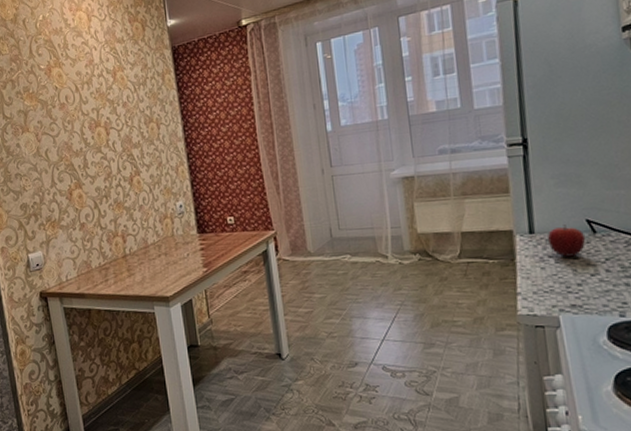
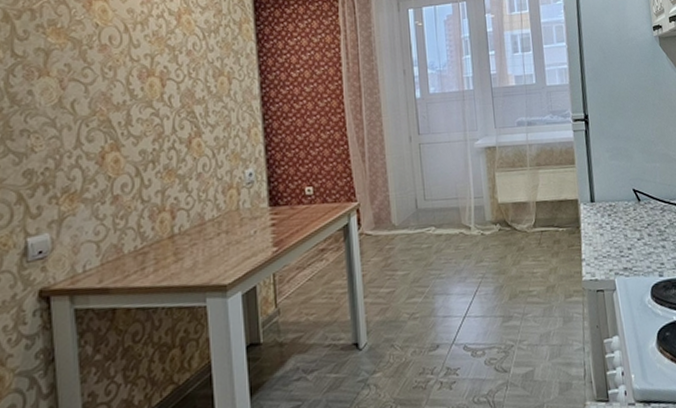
fruit: present [548,224,586,257] -> none [605,193,633,224]

